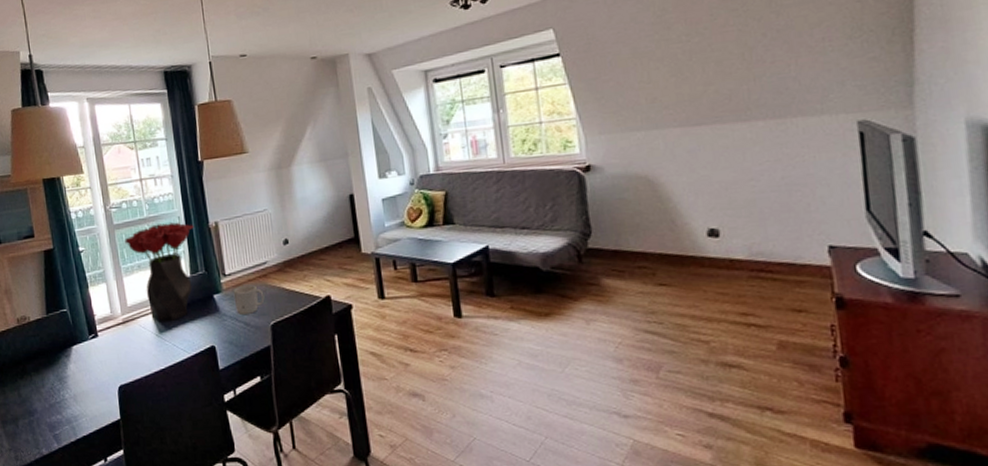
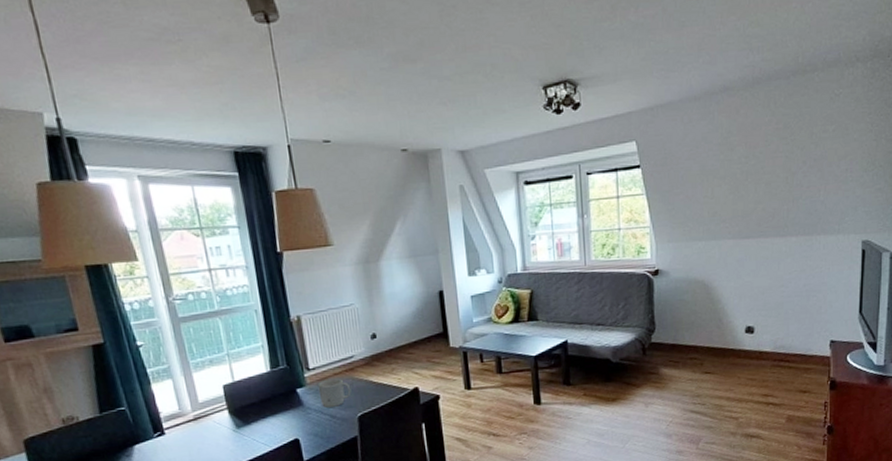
bouquet: present [125,222,194,321] -> none [193,315,274,417]

